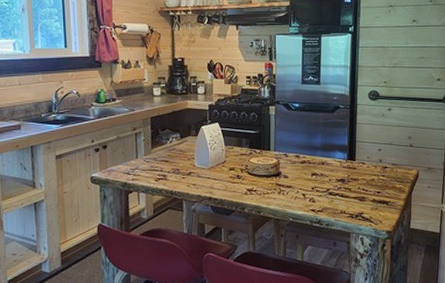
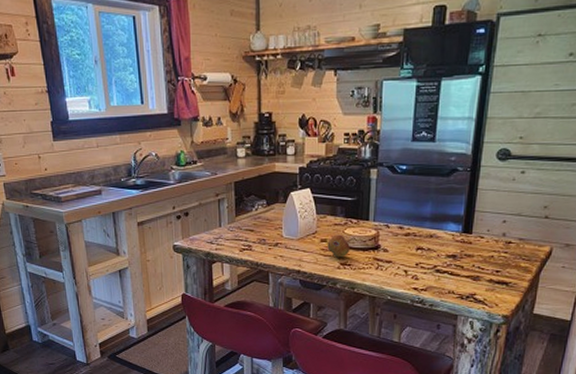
fruit: none [235,163,255,185] -> present [327,234,350,258]

